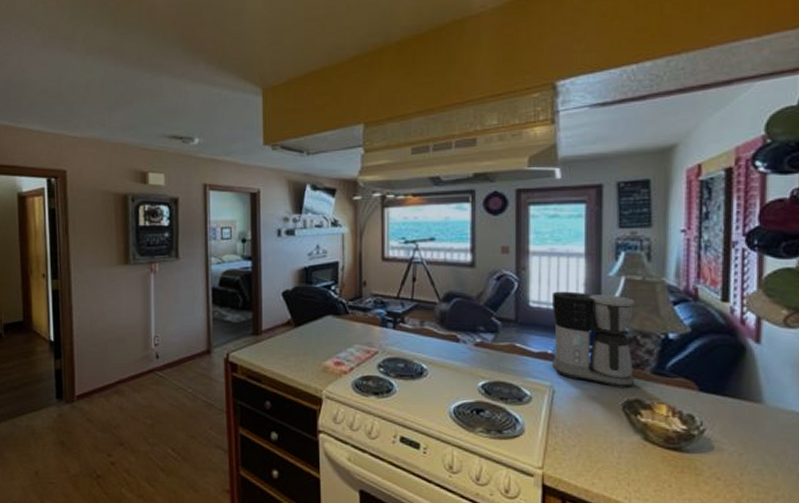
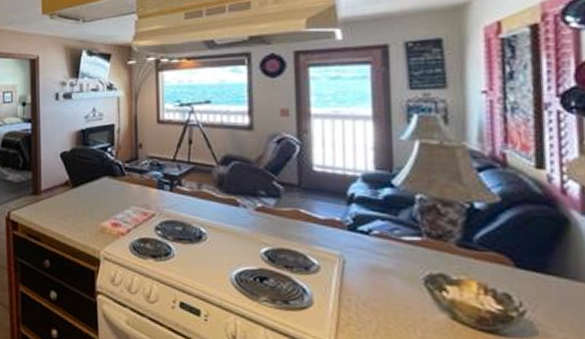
coffee maker: present [551,291,635,389] -> none [337,155,438,262]

